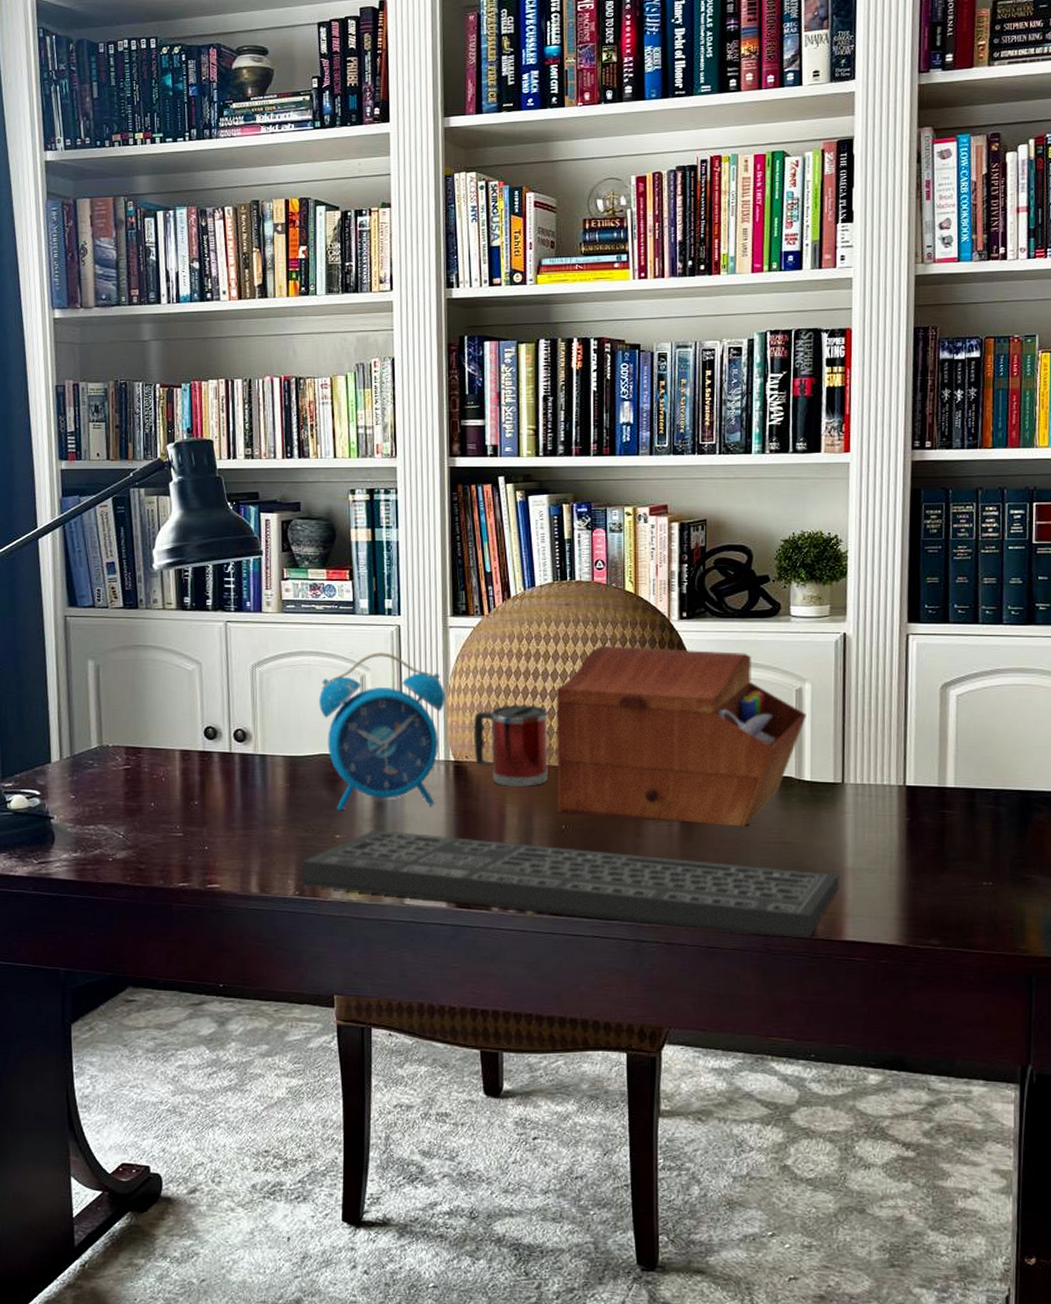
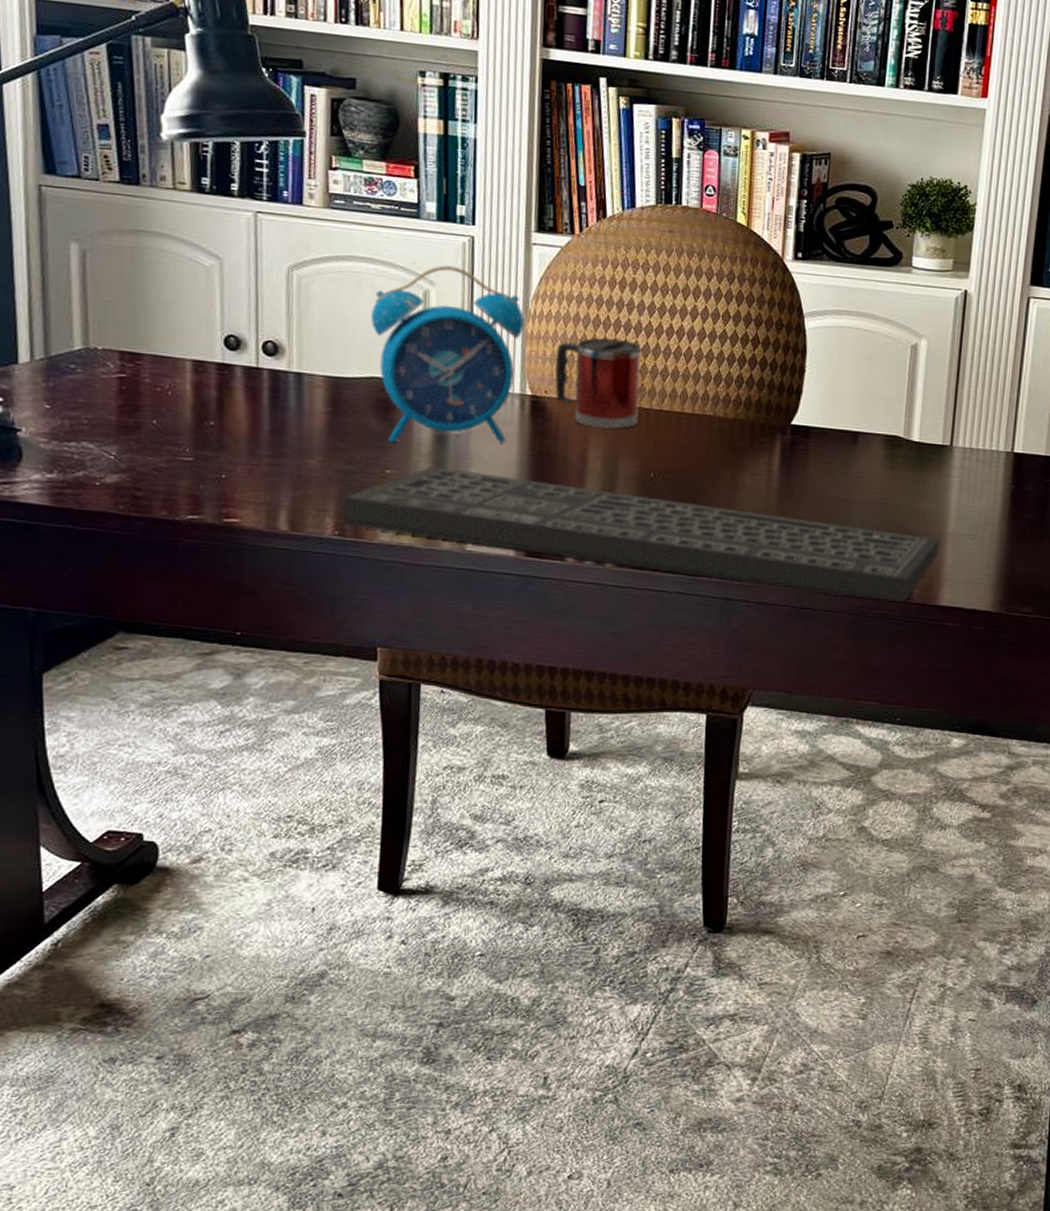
sewing box: present [556,645,806,827] -> none [646,280,920,486]

